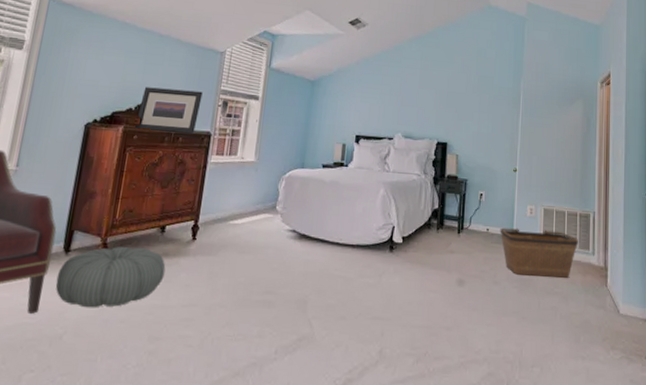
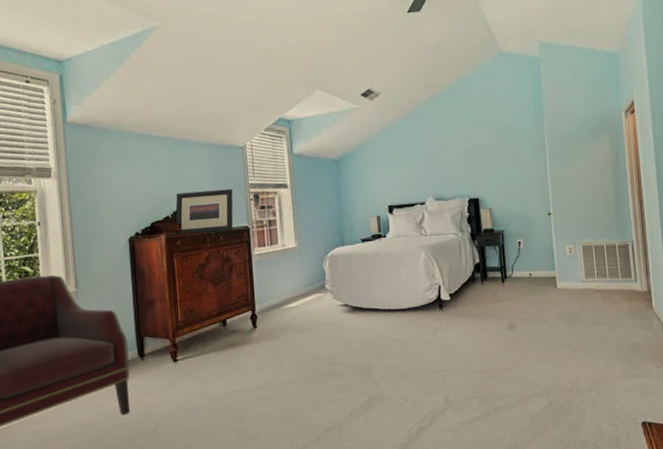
pouf: present [55,247,166,308] -> none [138,342,235,403]
bicycle basket: present [500,227,578,278] -> none [542,265,620,312]

